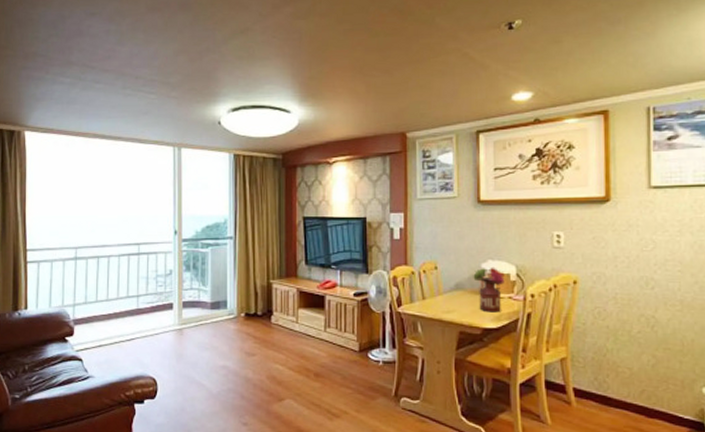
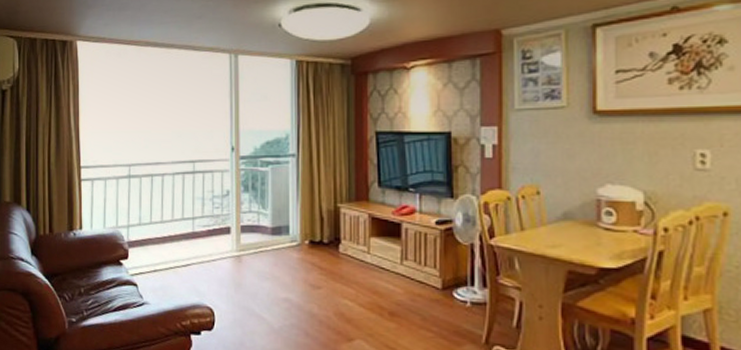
flower arrangement: present [473,267,505,313] -> none [586,192,628,249]

